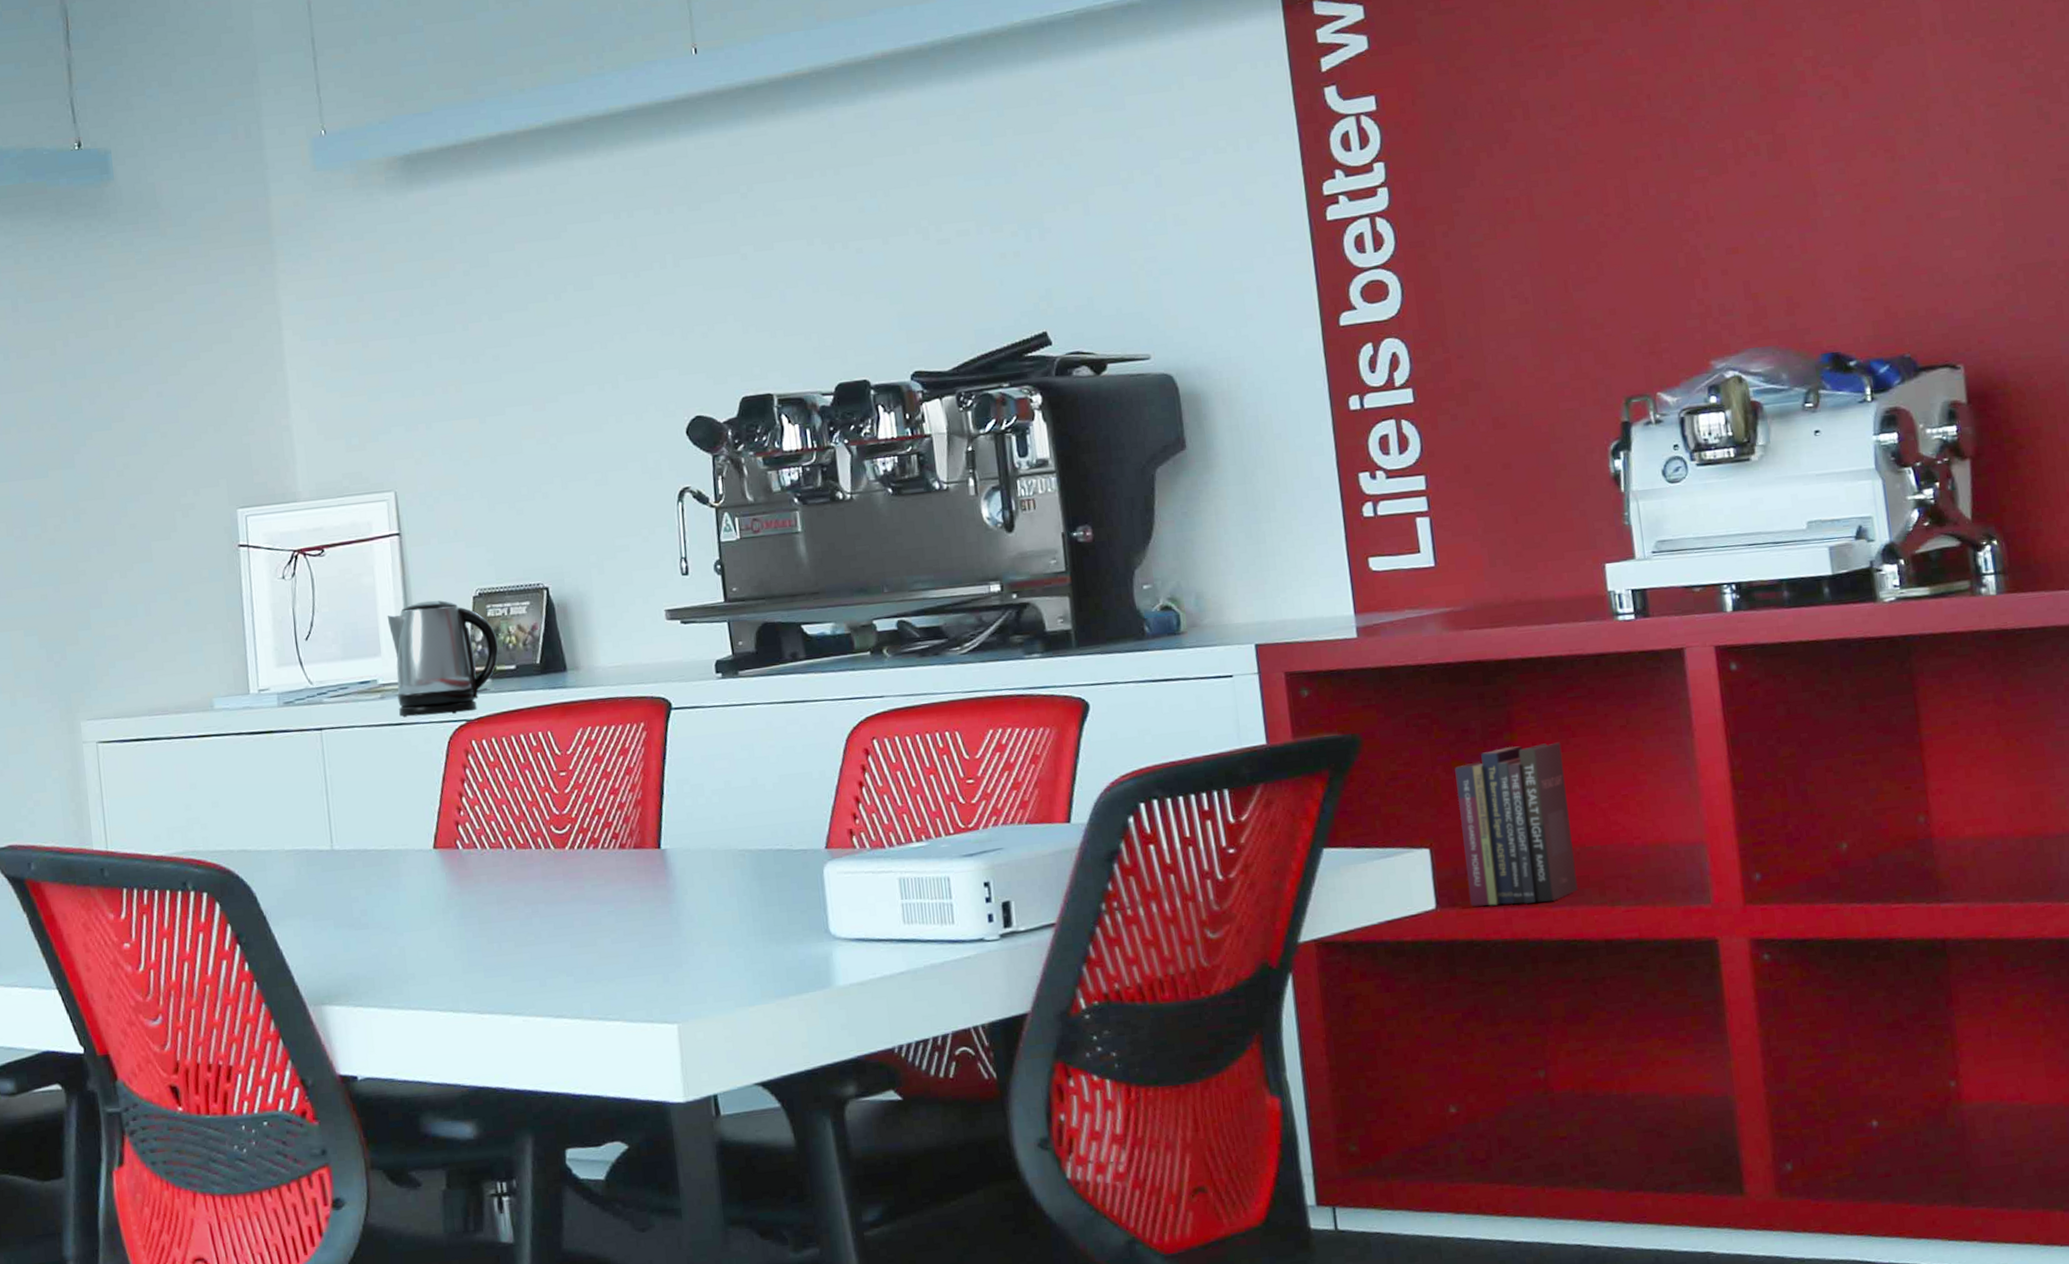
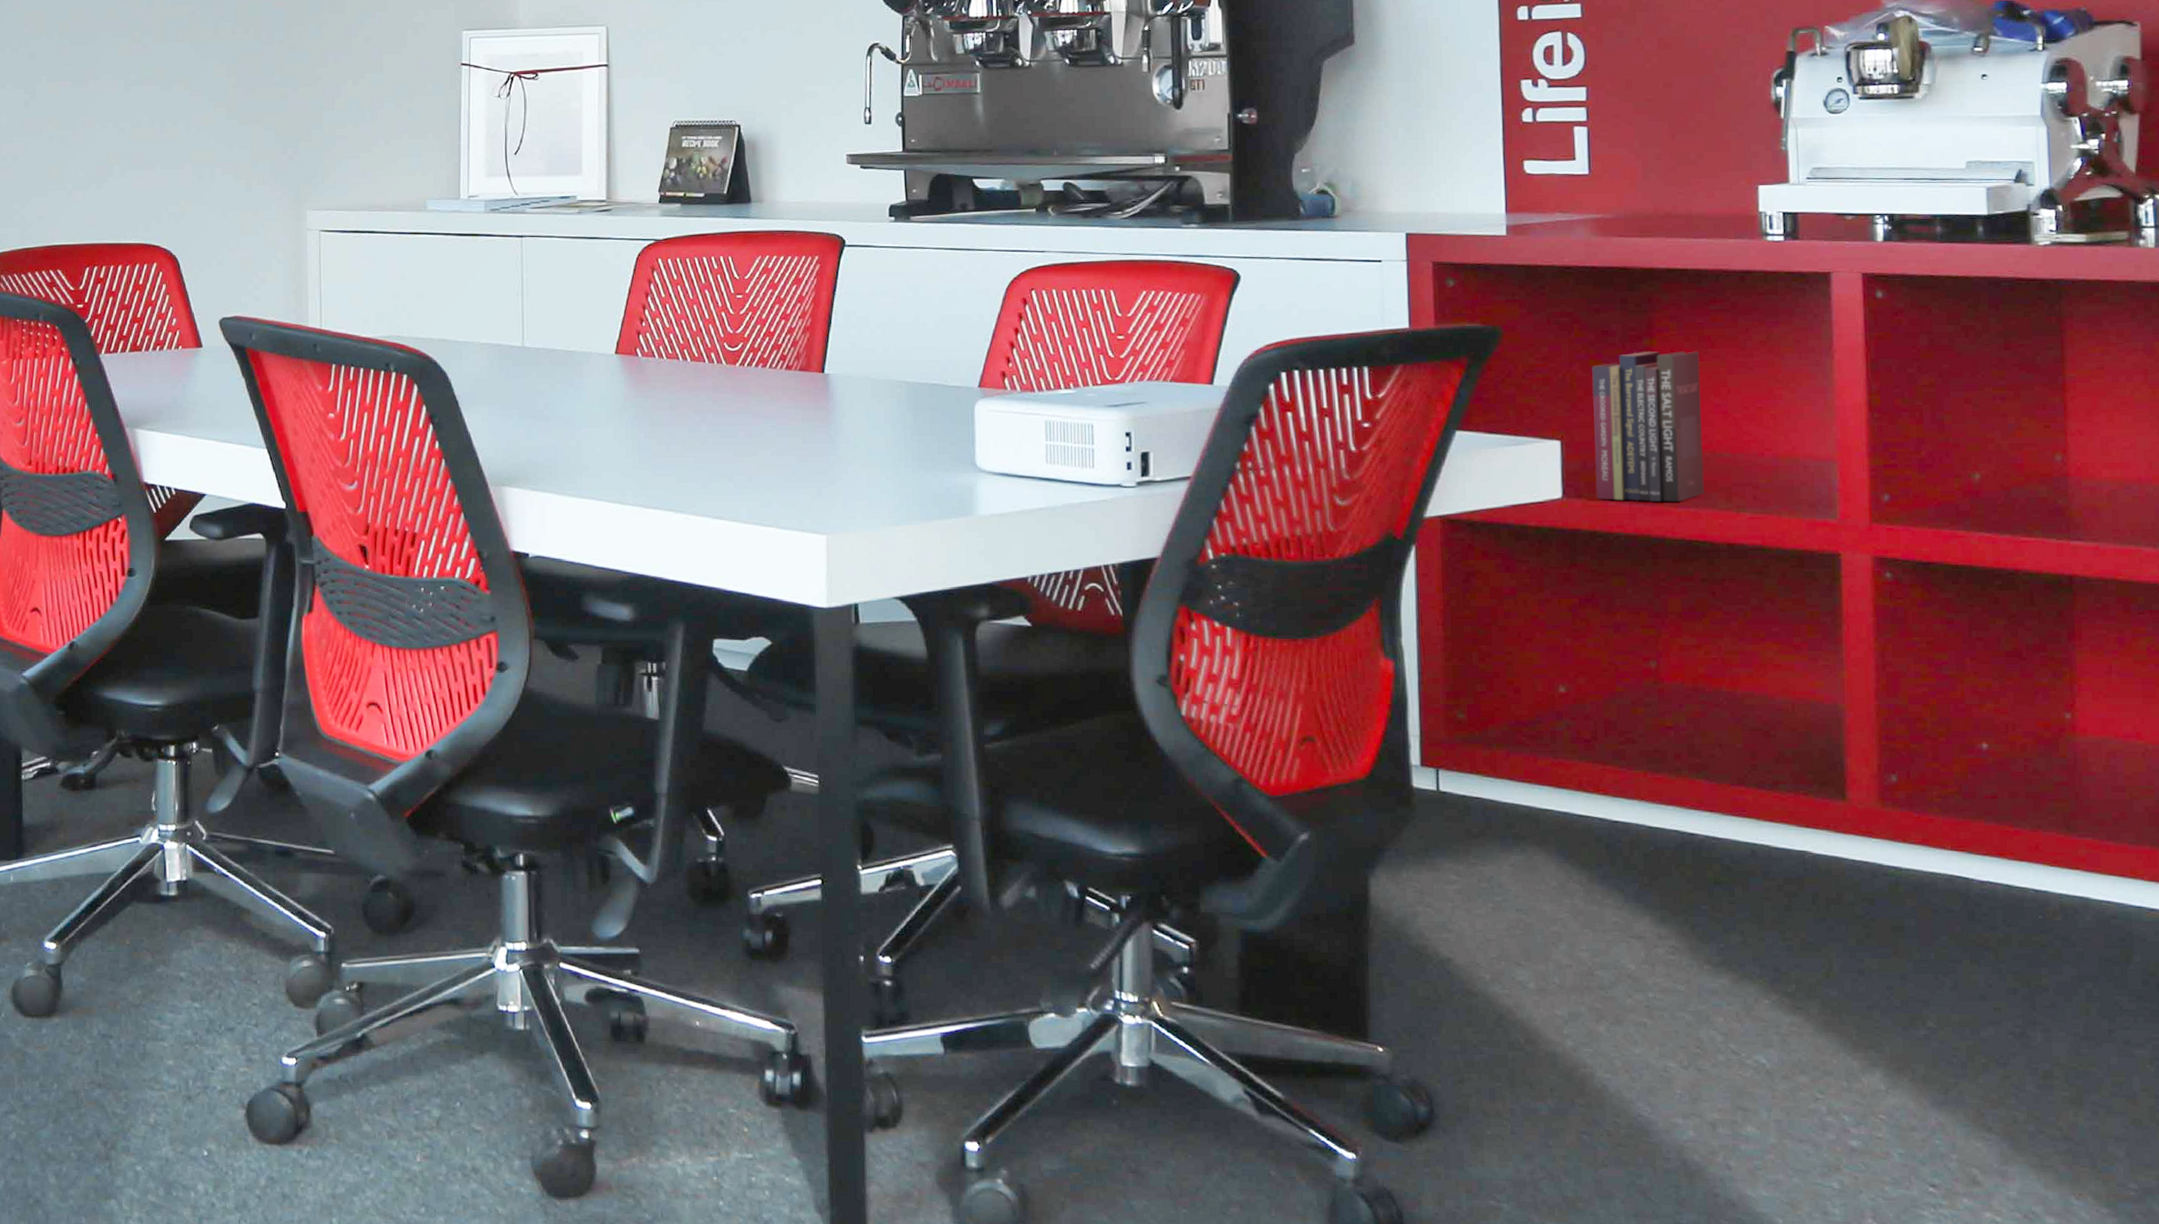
kettle: present [387,600,499,718] -> none [590,128,690,234]

